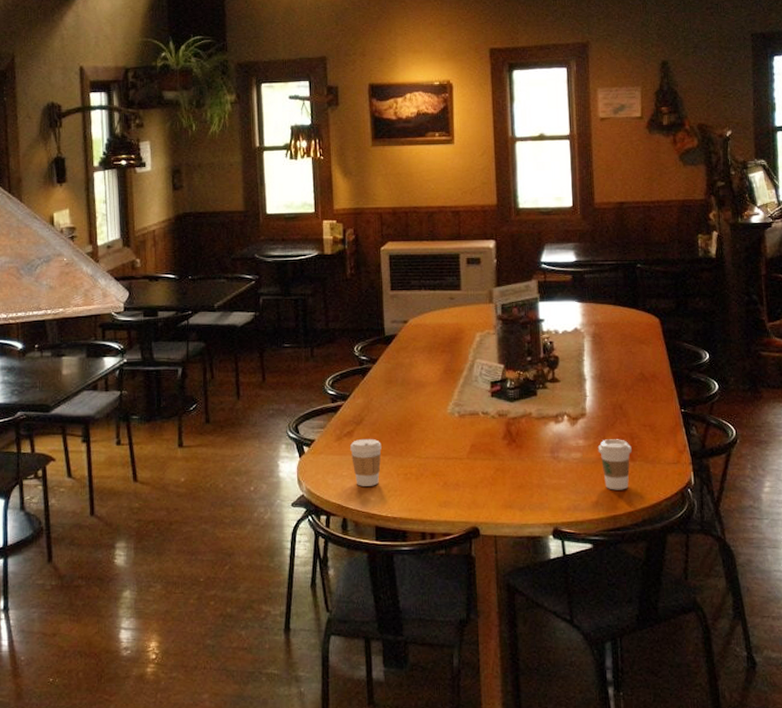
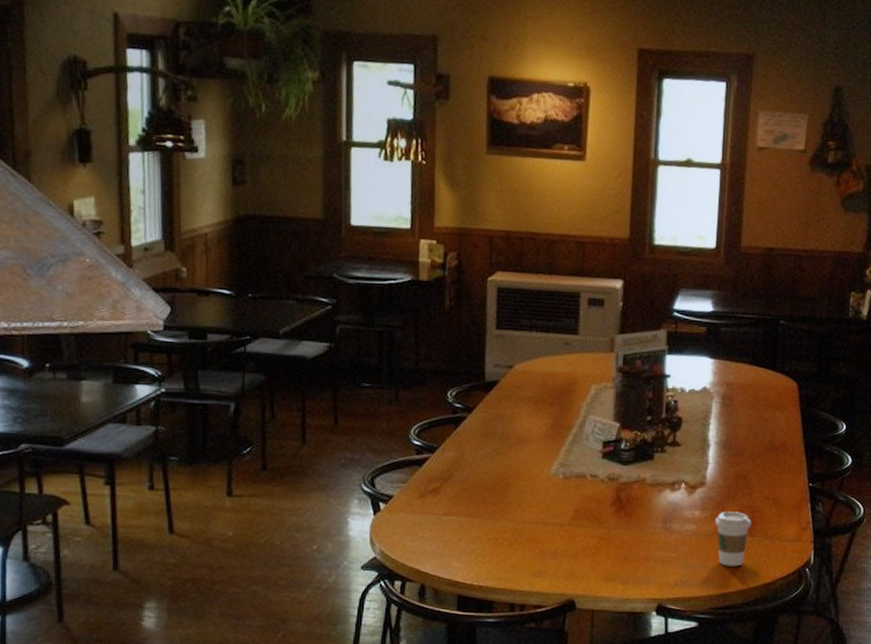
coffee cup: present [350,438,382,486] -> none [435,497,472,551]

